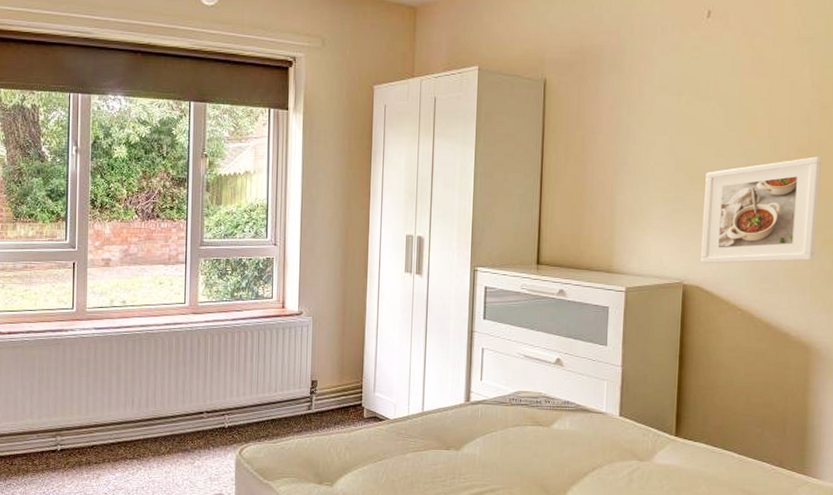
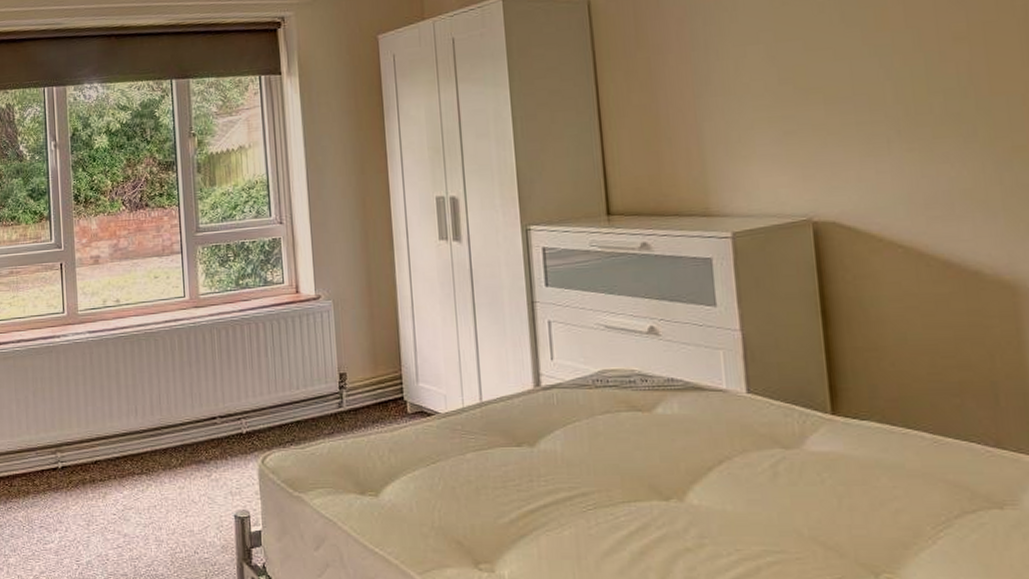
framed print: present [700,156,821,264] -> none [823,43,1002,194]

